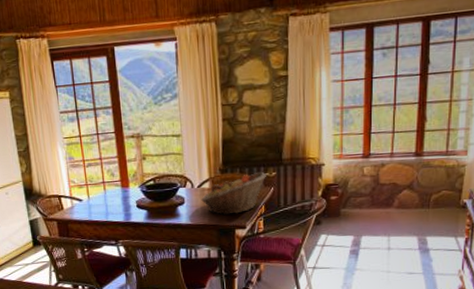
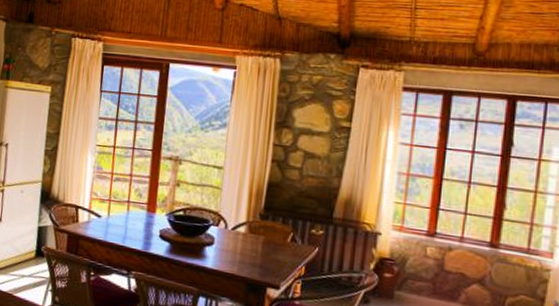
fruit basket: present [201,172,266,215] -> none [233,226,312,270]

